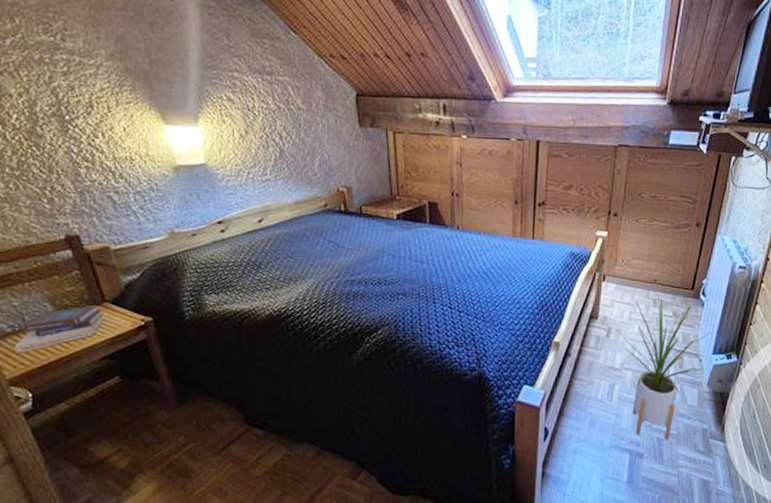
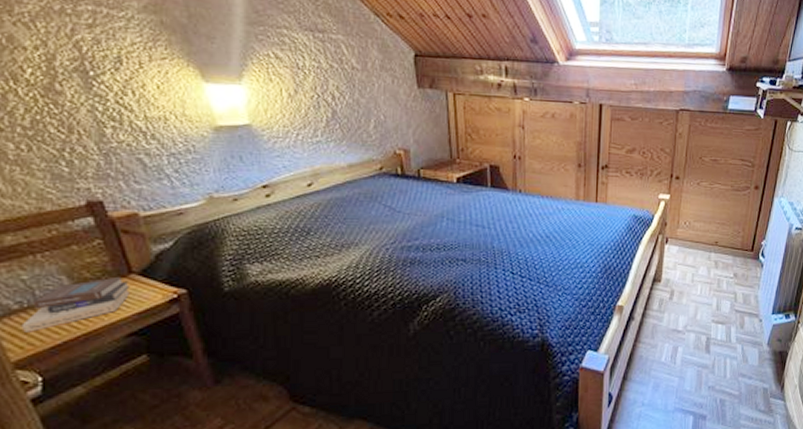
house plant: present [619,296,712,440] -> none [682,257,771,401]

